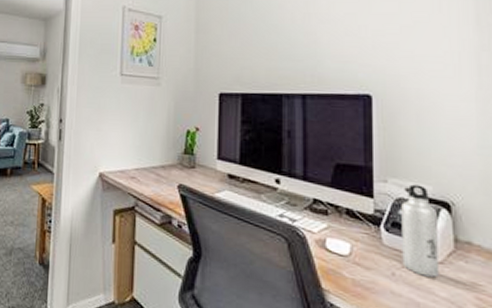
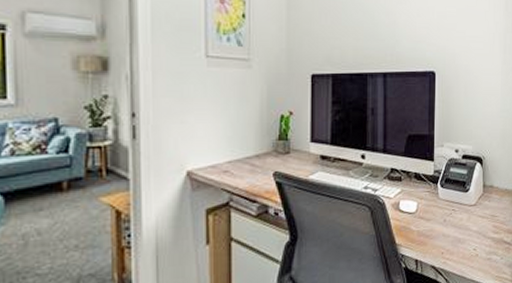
water bottle: present [401,184,439,278] -> none [451,146,474,218]

